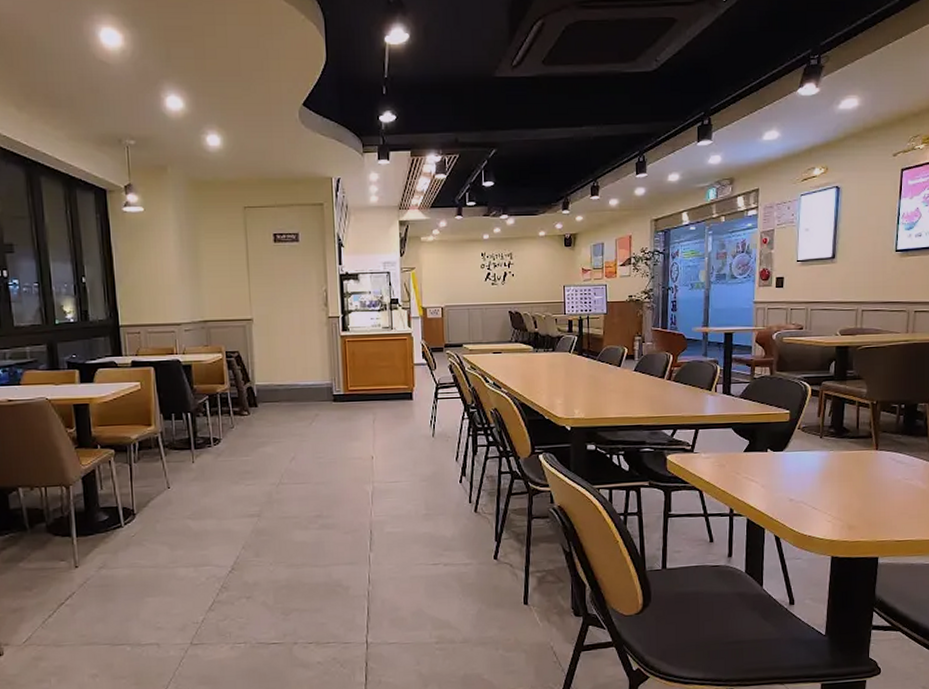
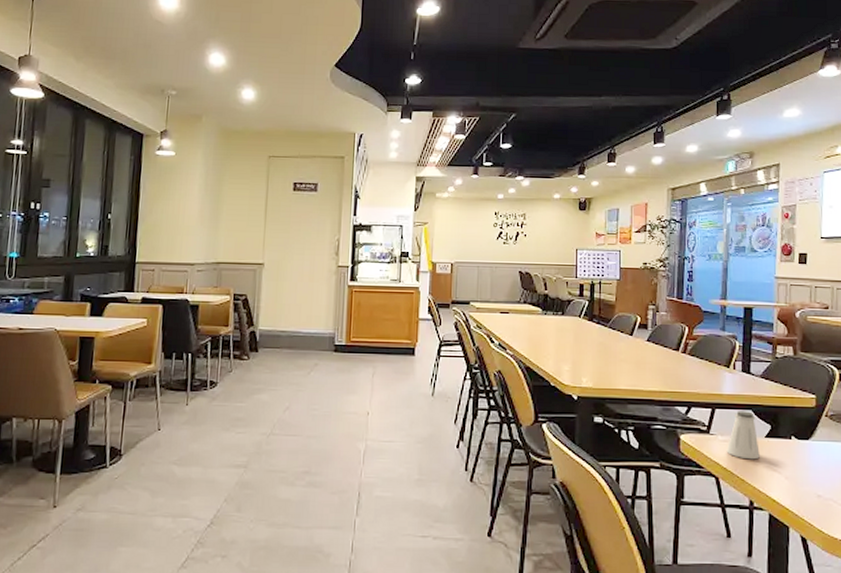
saltshaker: none [709,429,739,473] -> present [726,411,760,460]

